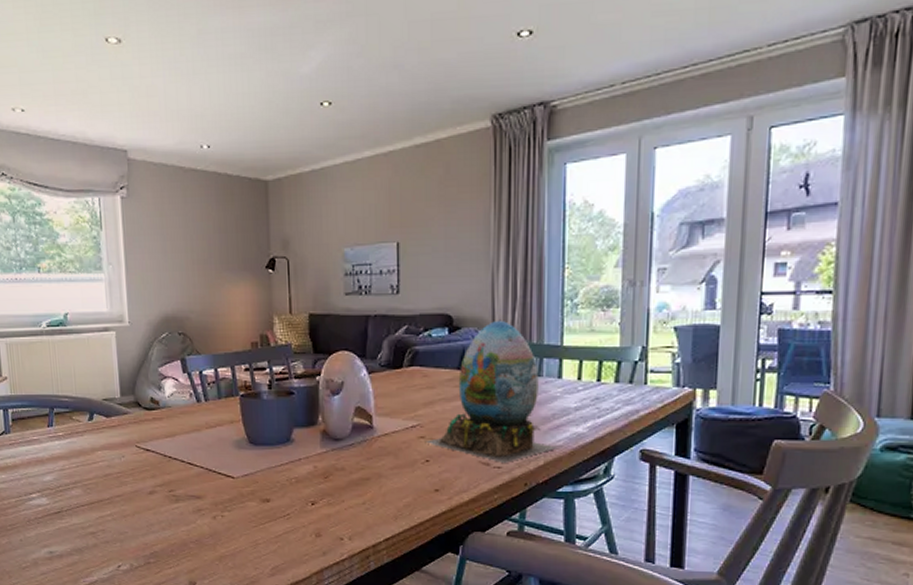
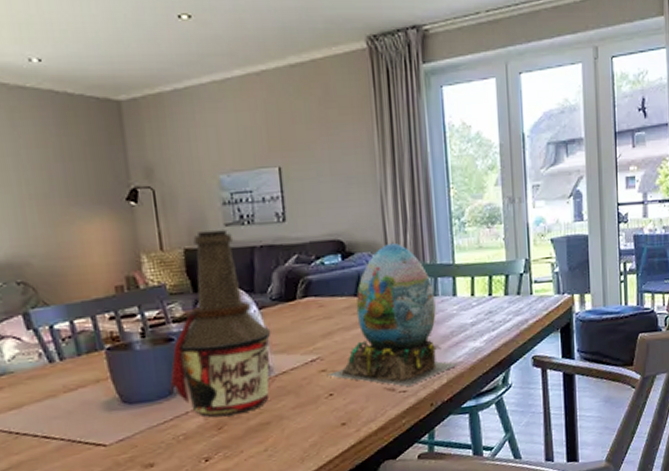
bottle: none [288,299,378,468] -> present [169,230,271,418]

